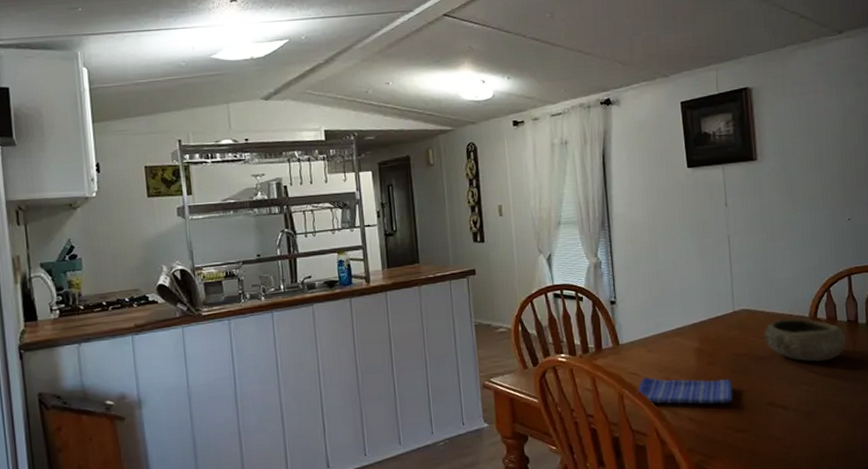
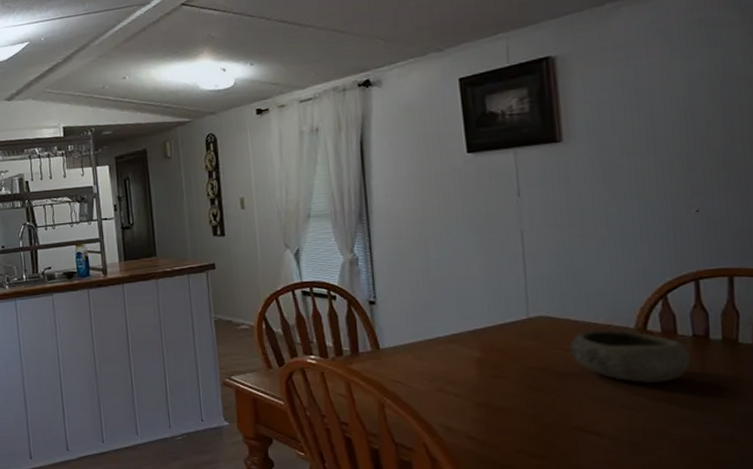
dish towel: present [637,376,734,405] -> none [401,386,527,423]

